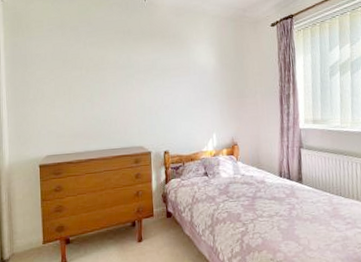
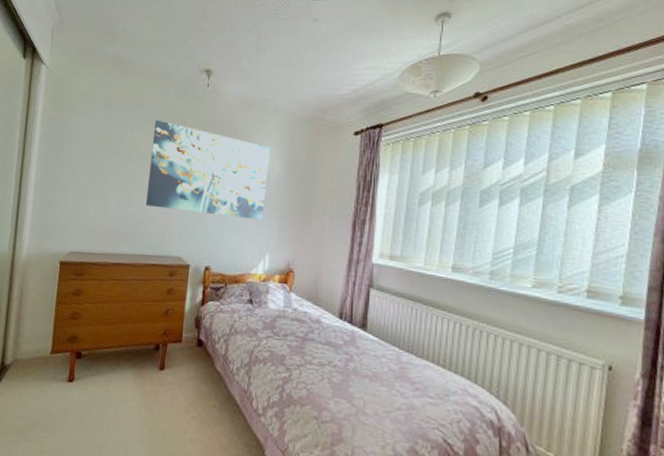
wall art: none [104,34,206,108] -> present [145,120,270,220]

